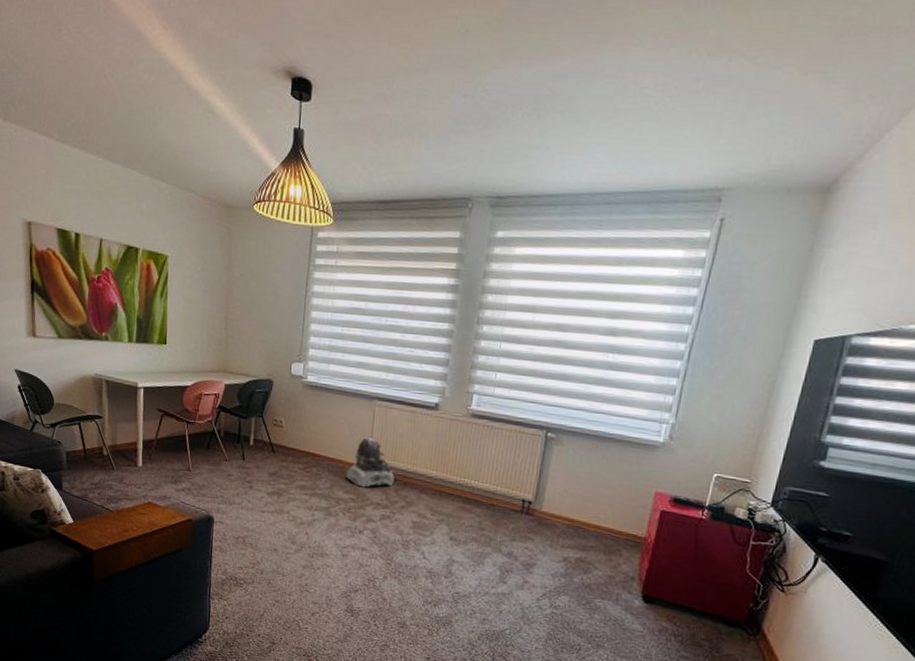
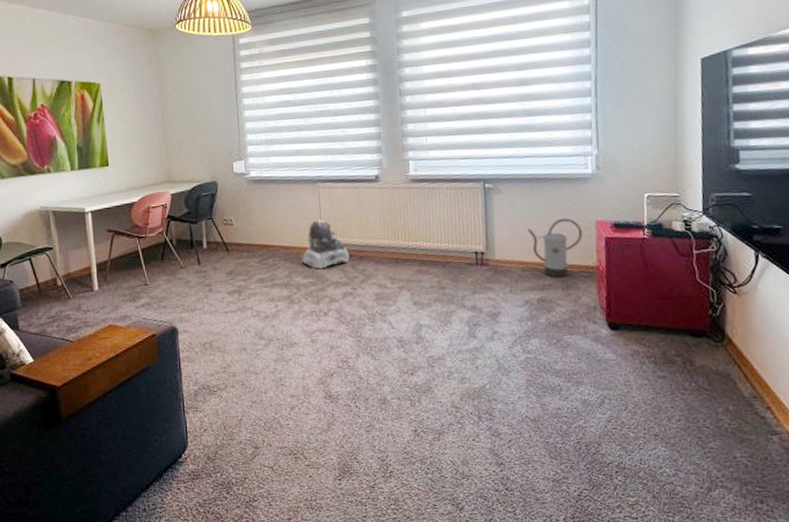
watering can: none [582,482,639,542] -> present [528,218,583,278]

